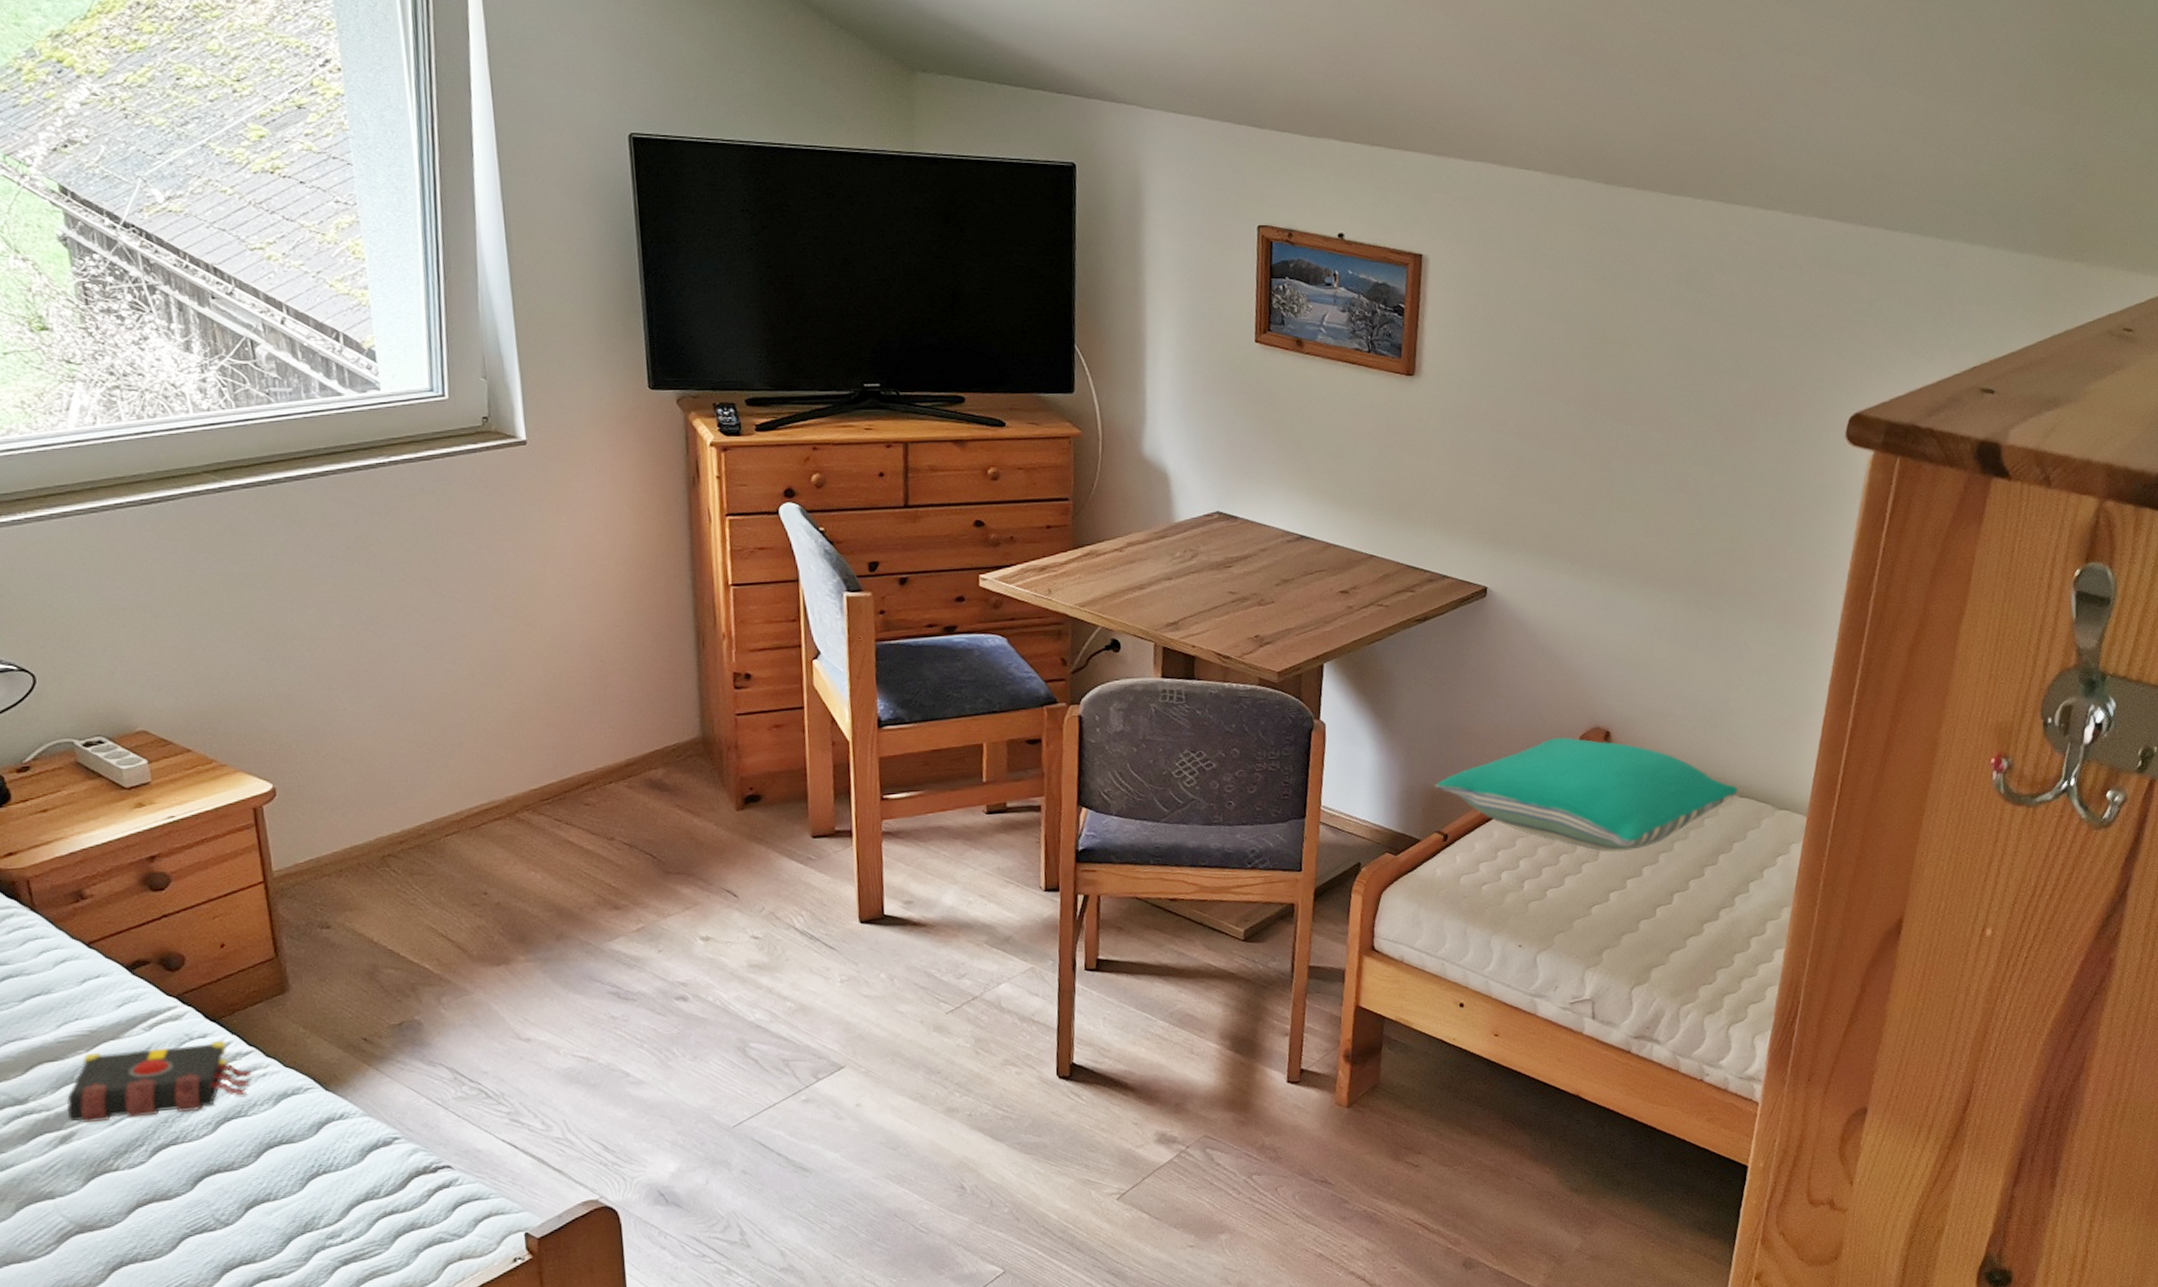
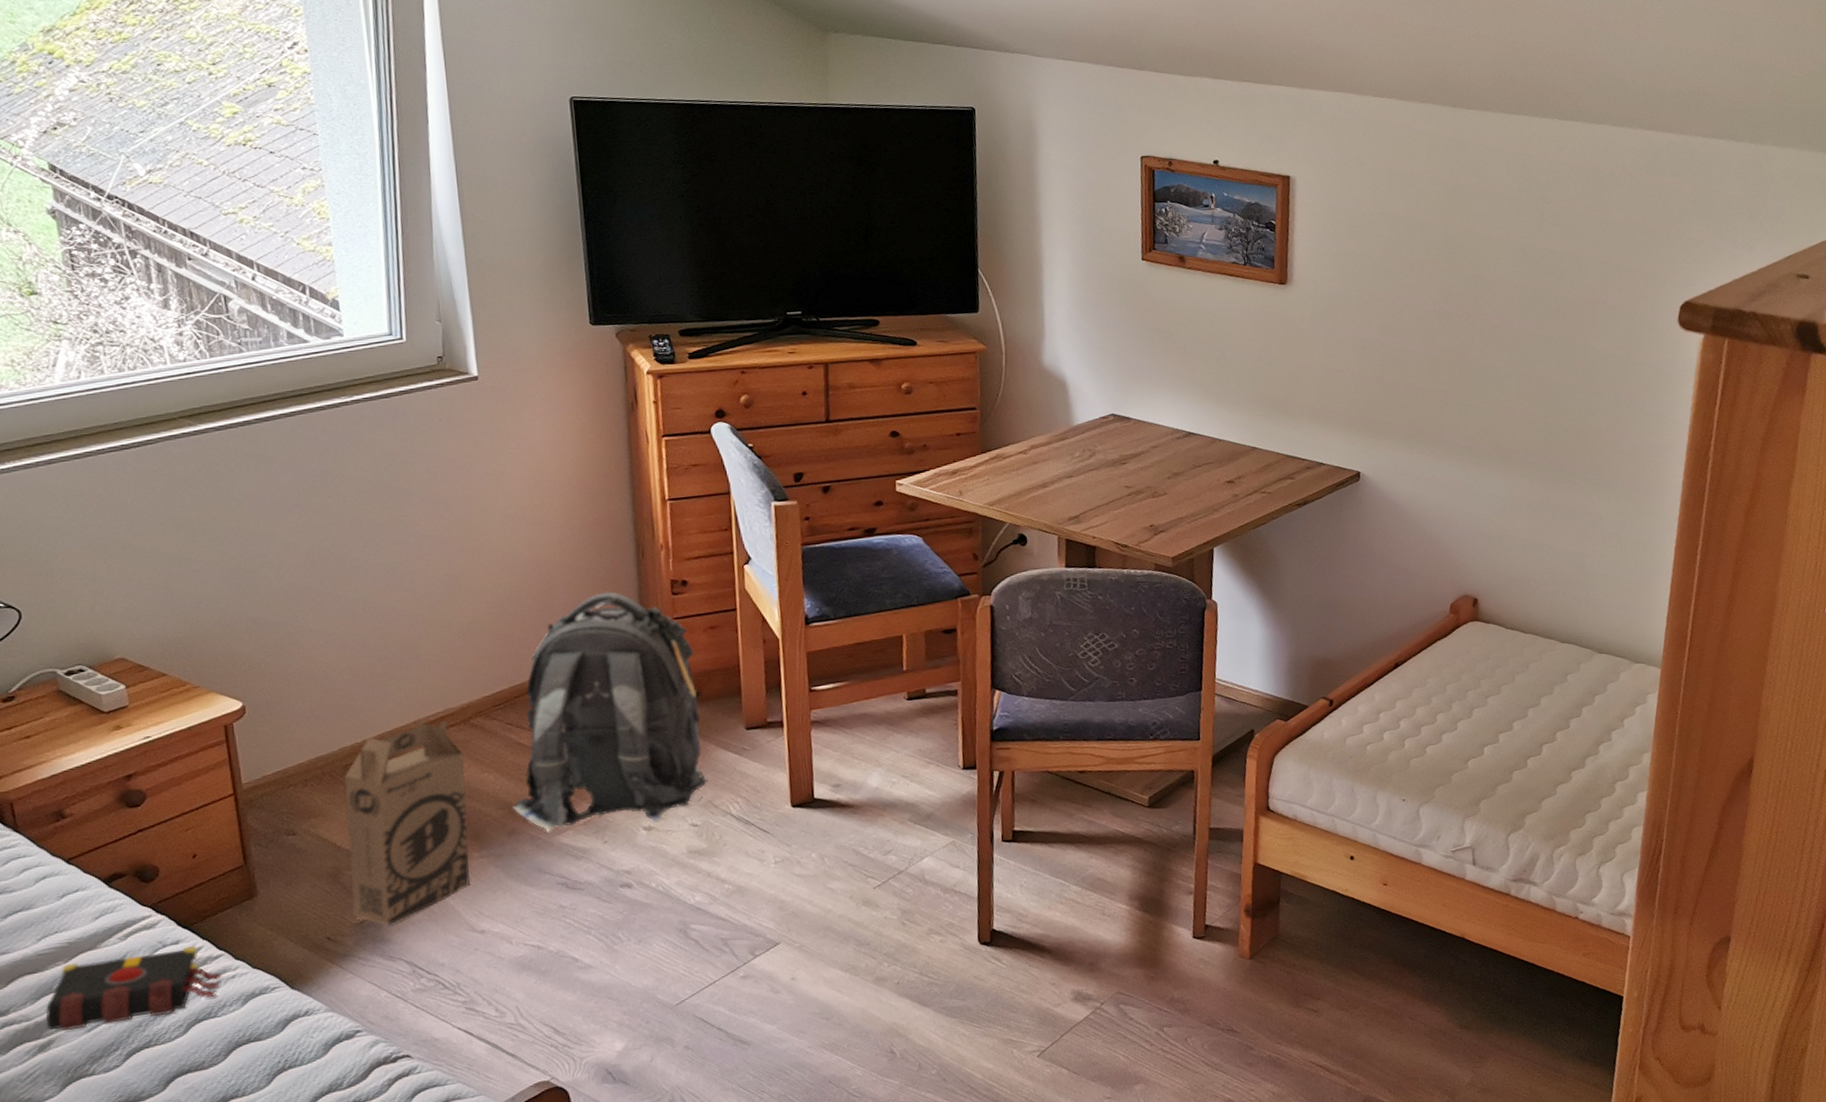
cardboard box: none [382,812,516,1029] -> present [344,720,471,926]
backpack: none [561,682,771,939] -> present [513,591,709,833]
pillow: present [1435,736,1738,853] -> none [1320,604,1597,710]

